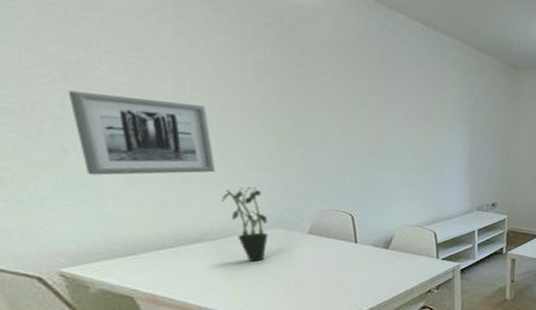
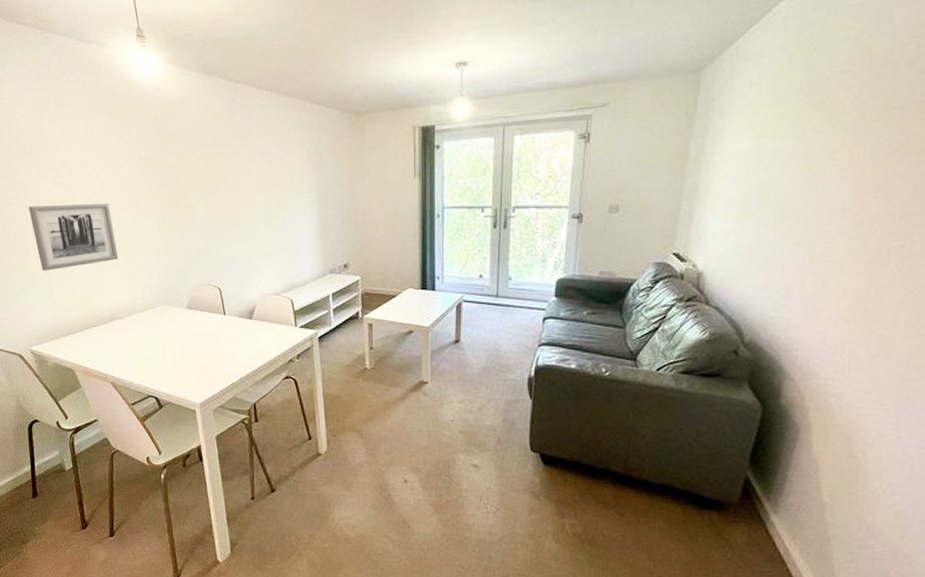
potted plant: present [221,187,269,262] -> none [124,270,158,336]

